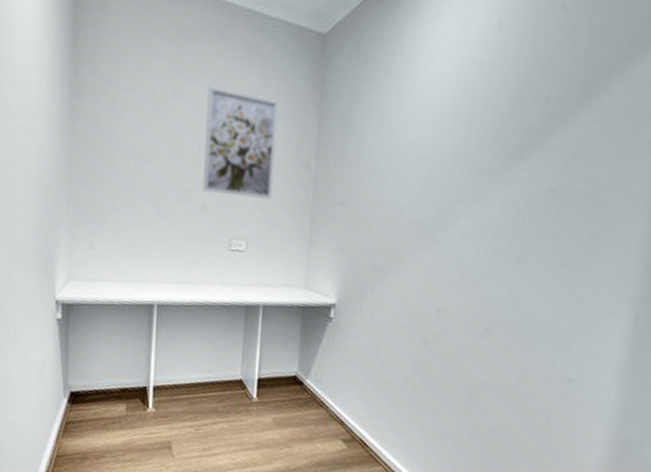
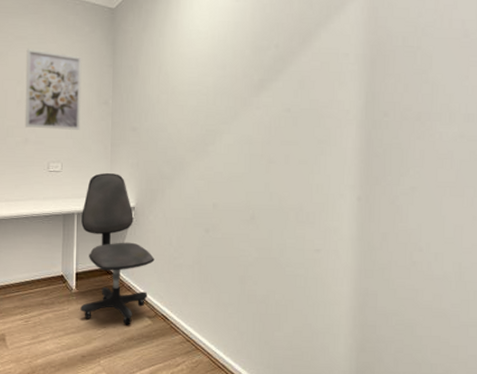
office chair: none [261,257,356,448] -> present [80,173,155,325]

